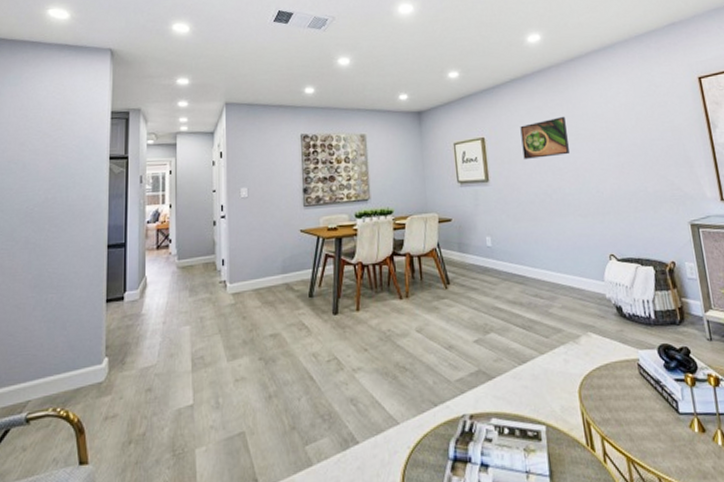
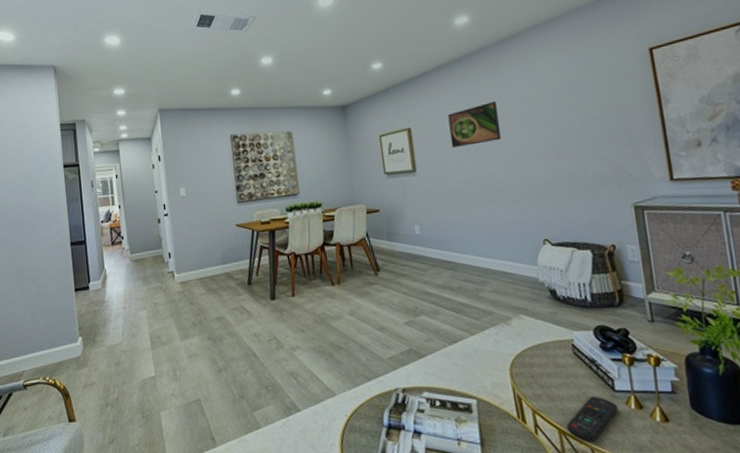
remote control: none [634,419,683,469] -> present [566,396,618,441]

